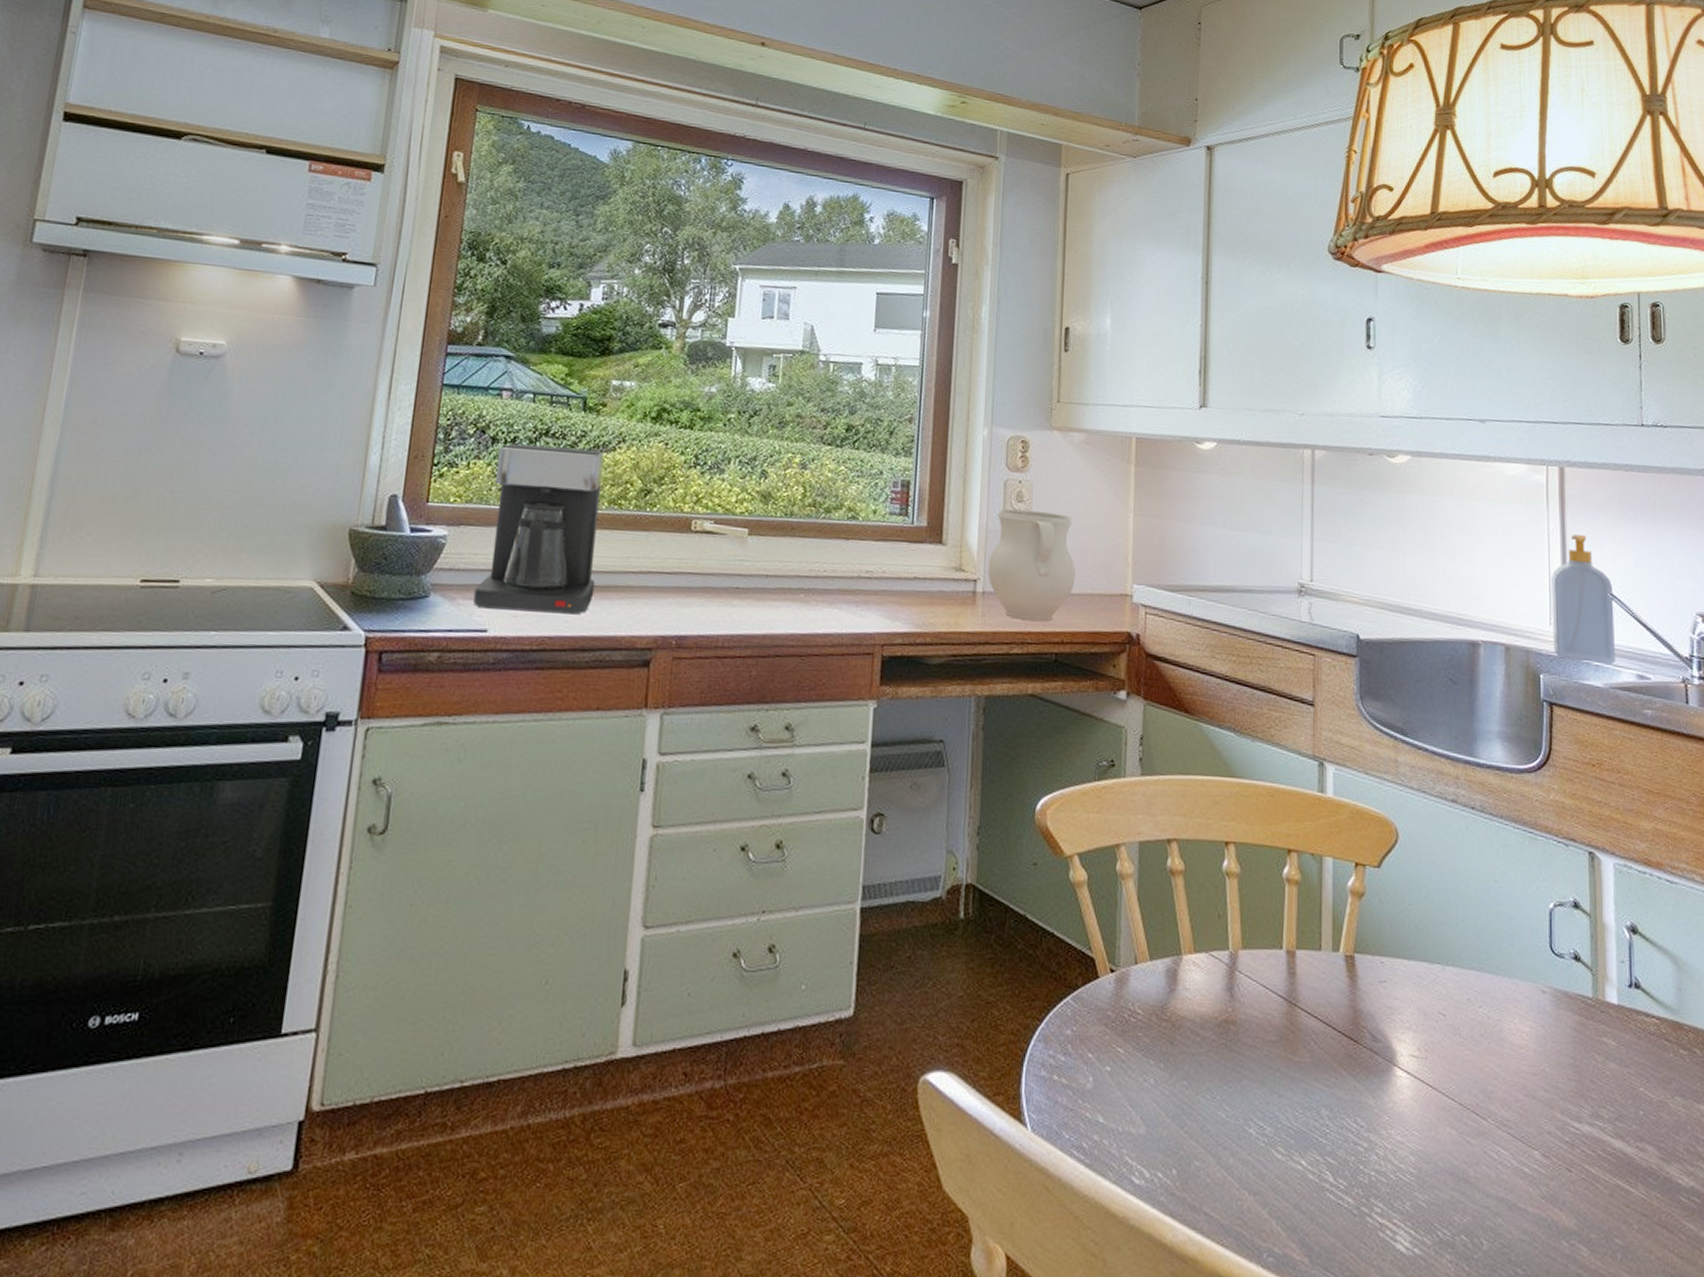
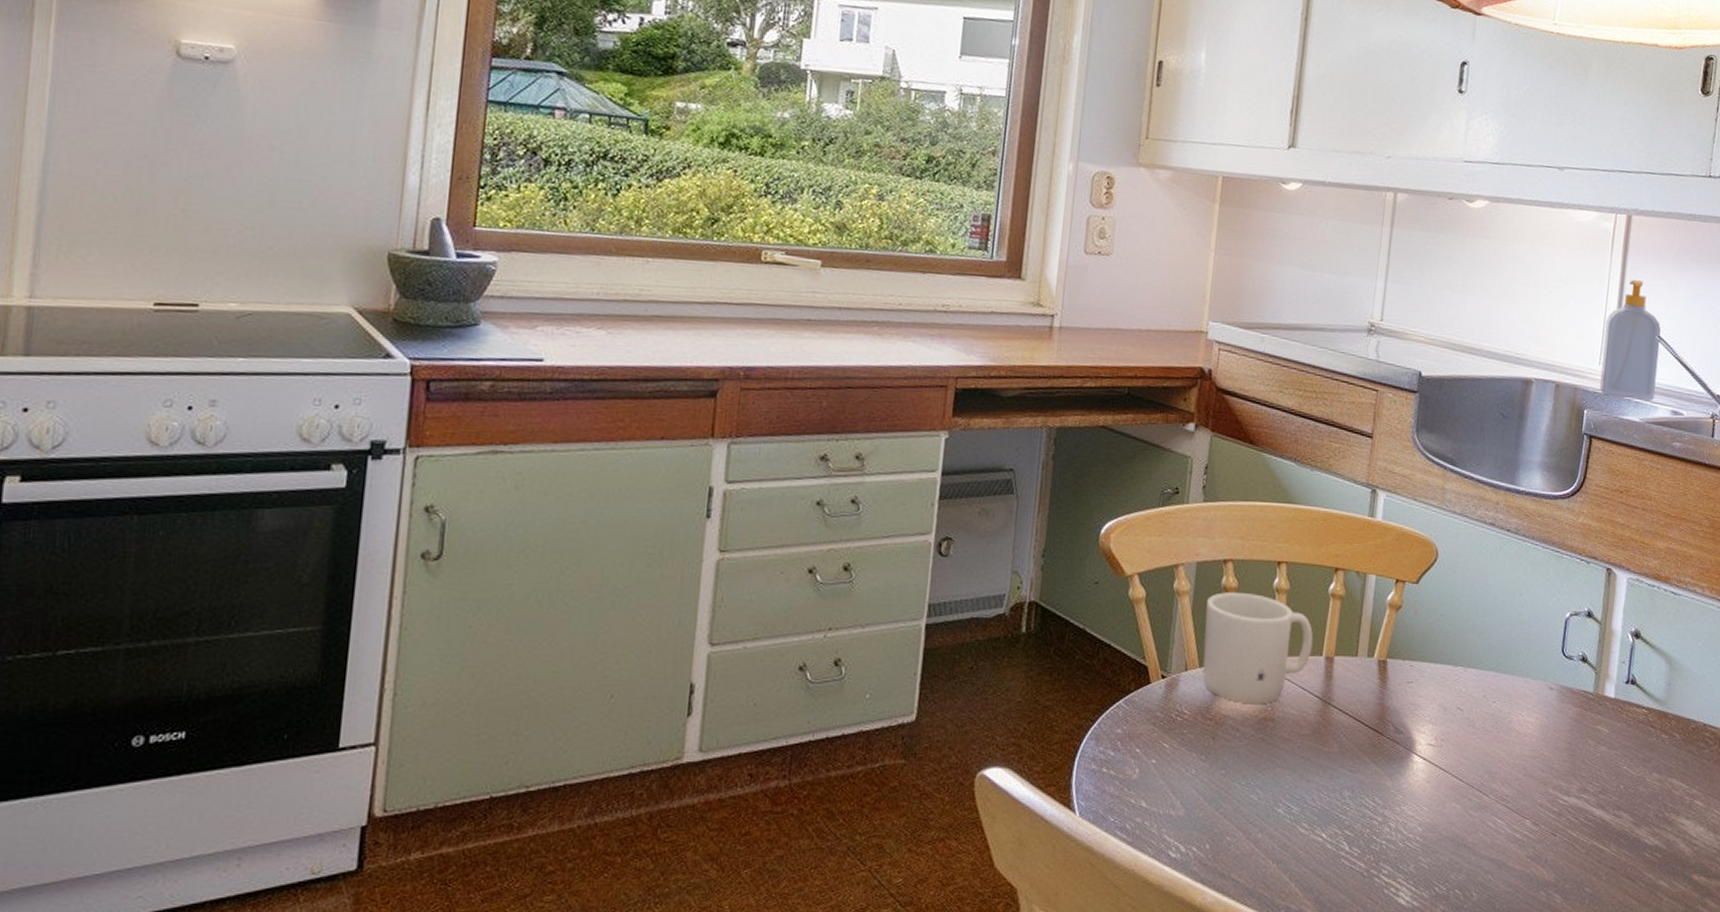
coffee maker: present [473,443,604,615] -> none [528,166,667,345]
ceramic jug: present [988,508,1076,622] -> none [1065,245,1154,357]
mug: none [1152,875,1271,1005] -> present [1202,591,1314,705]

